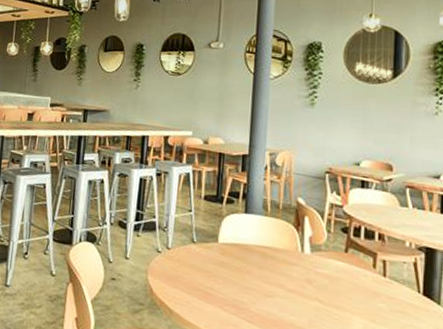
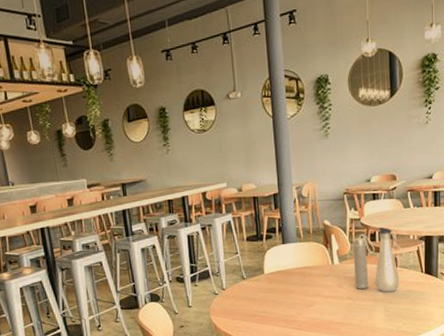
water bottle: none [328,222,398,307] -> present [352,227,405,292]

